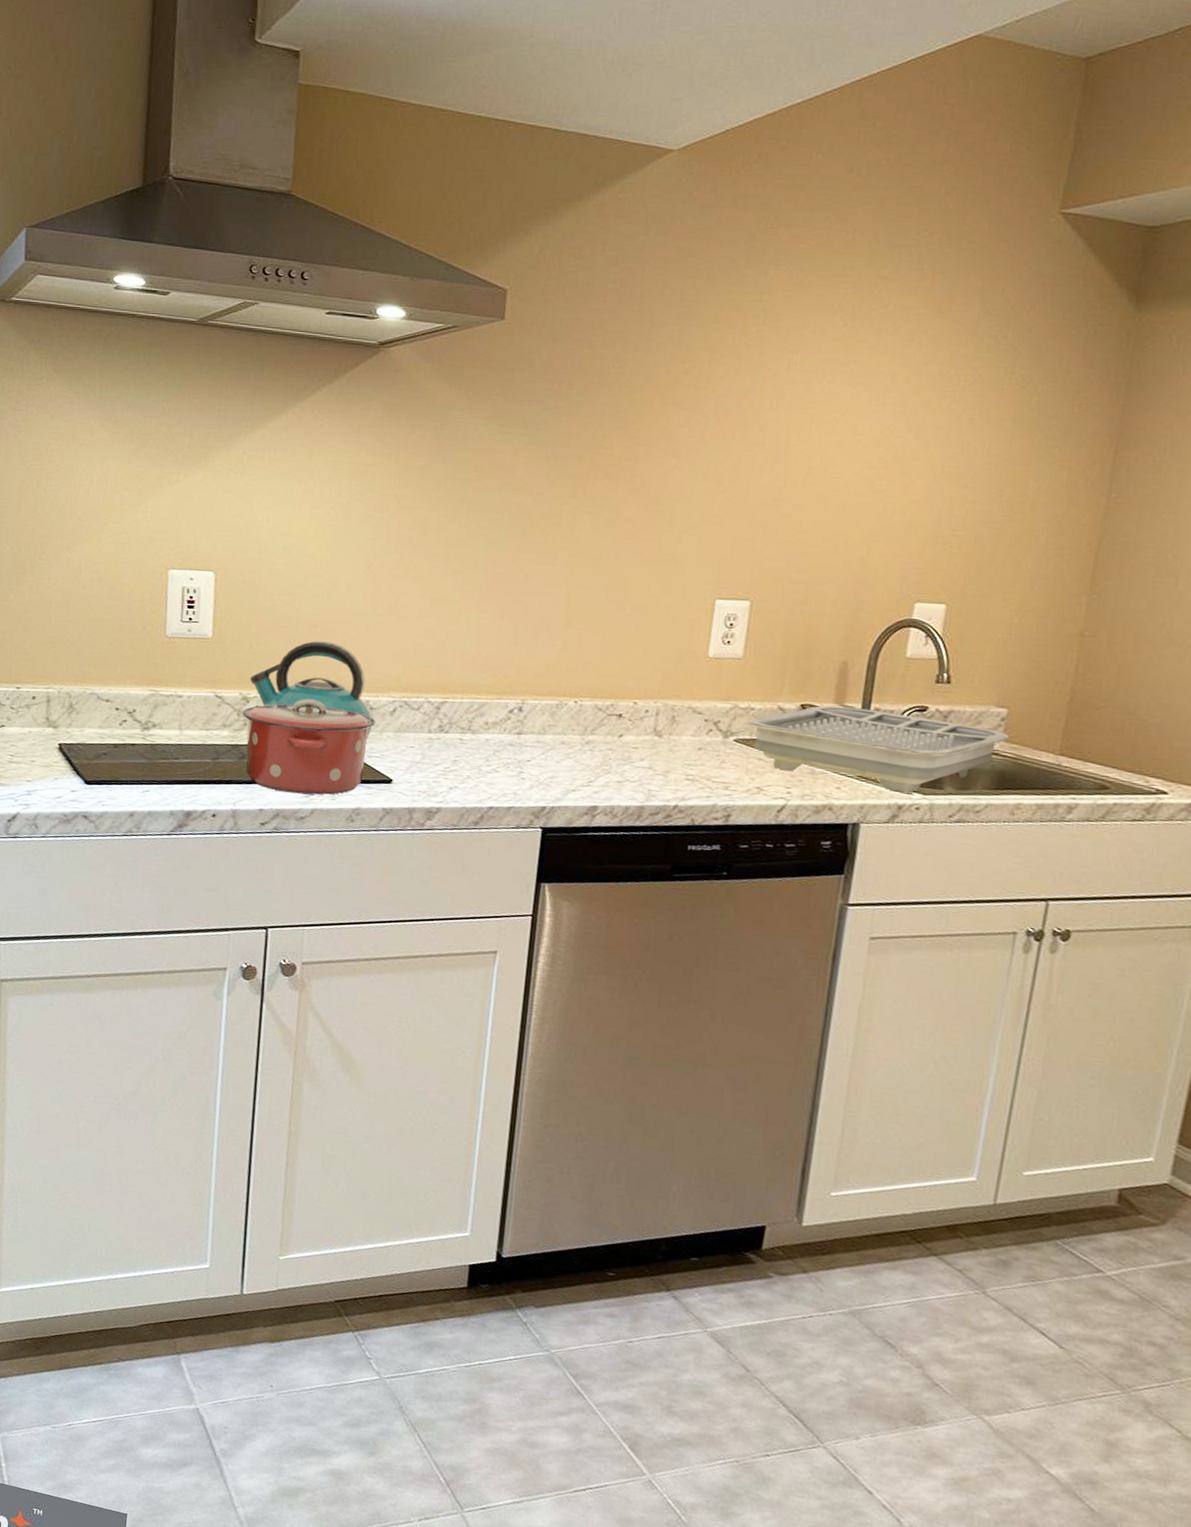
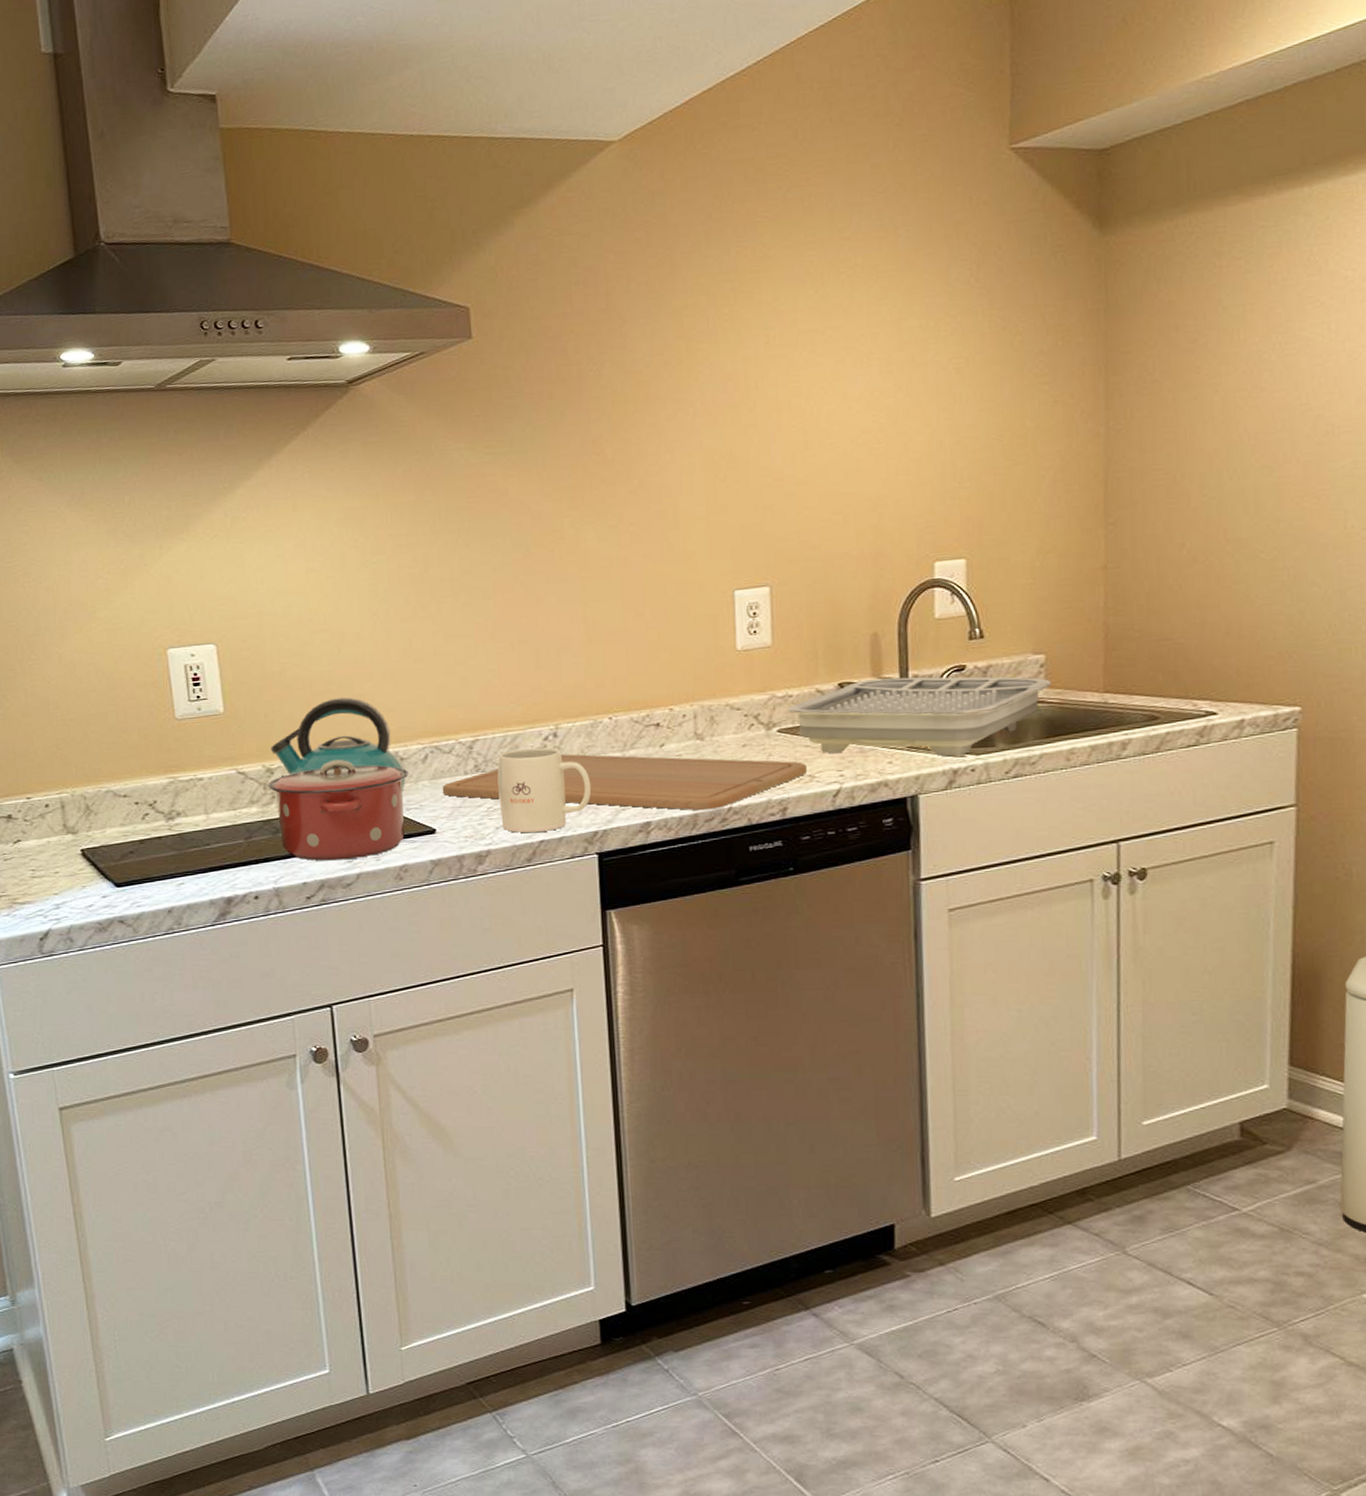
chopping board: none [404,728,757,805] -> present [442,754,807,811]
mug: none [455,717,547,799] -> present [497,747,592,833]

